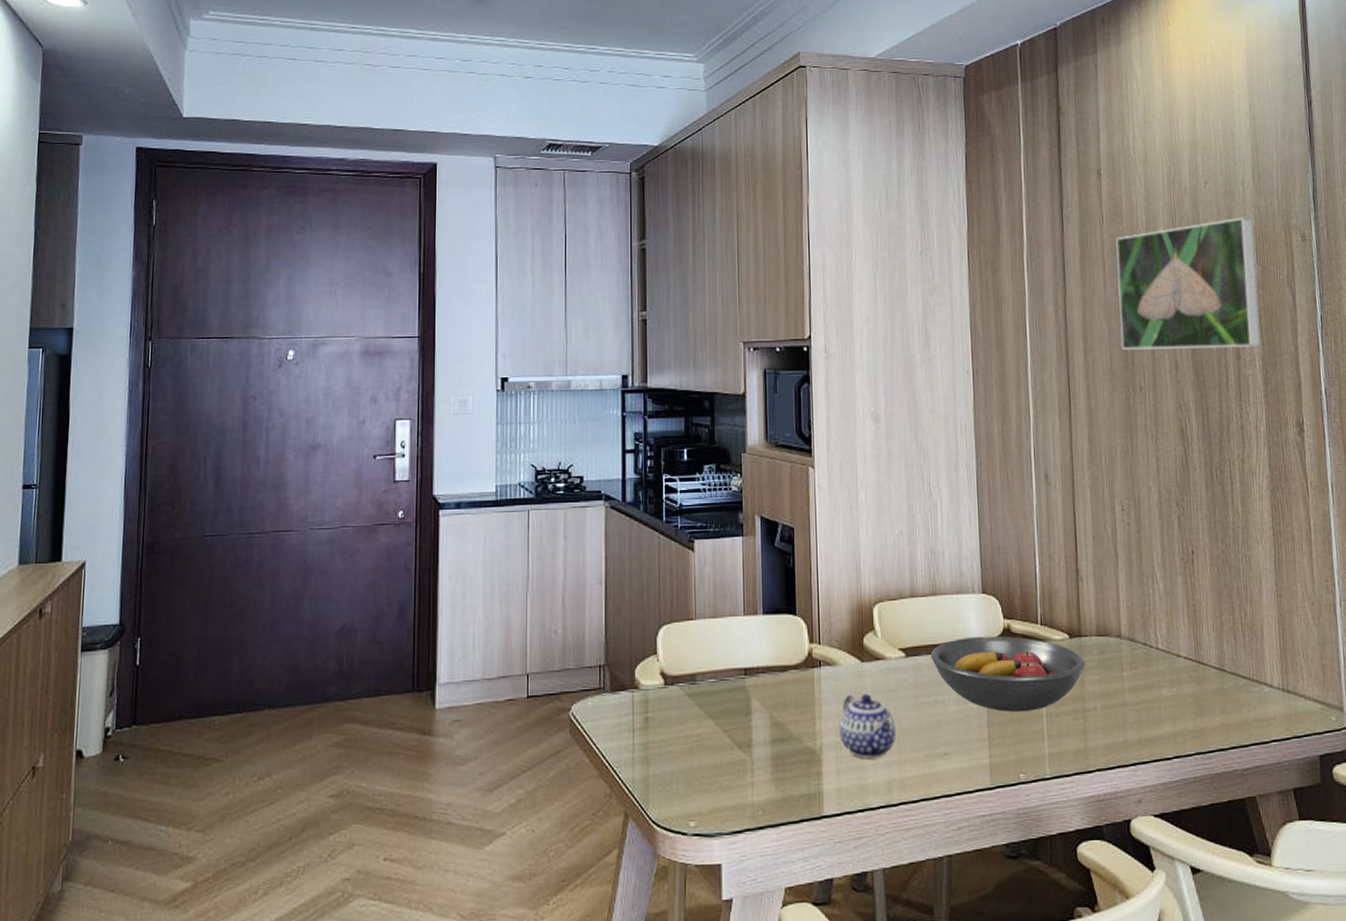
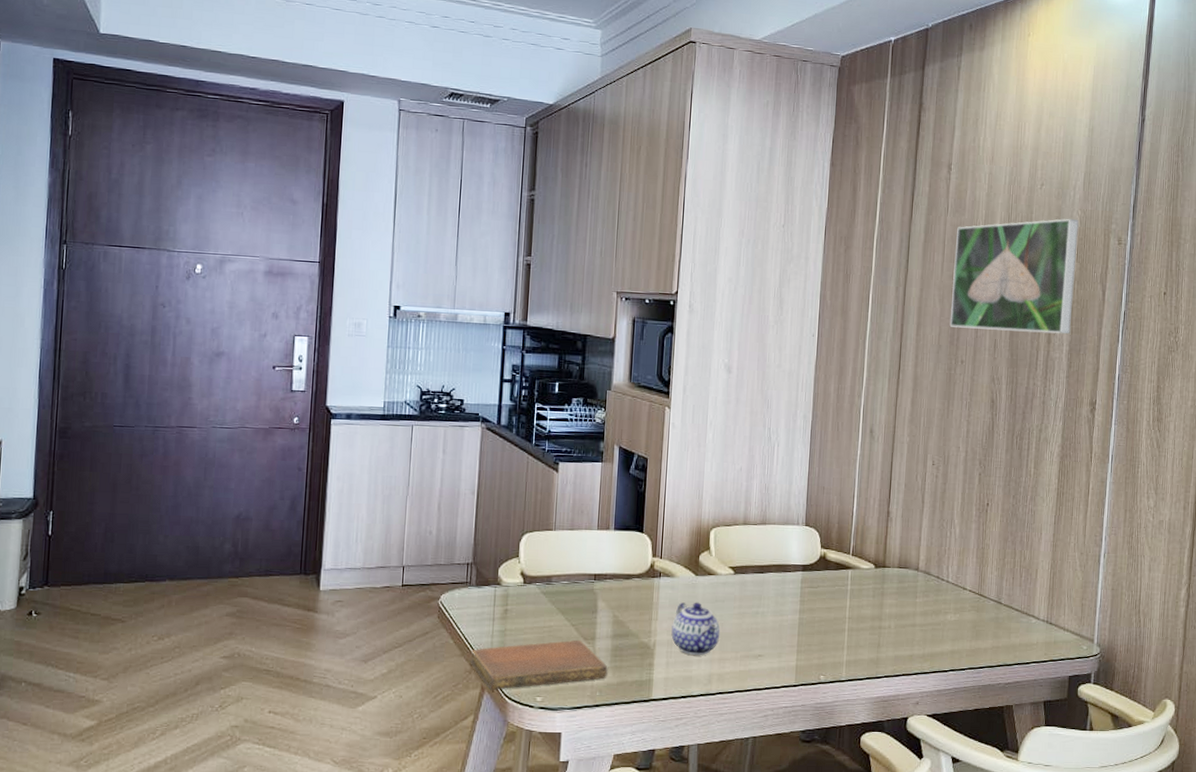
notebook: none [609,748,769,818] -> present [470,639,608,691]
fruit bowl: present [930,635,1086,713] -> none [755,561,886,626]

